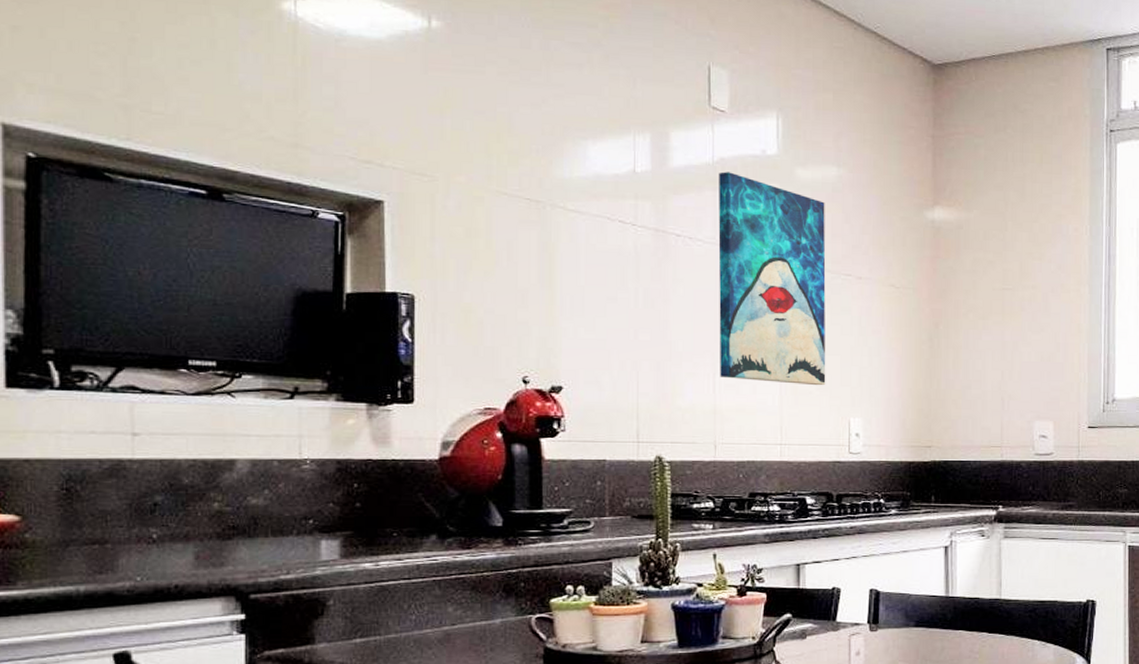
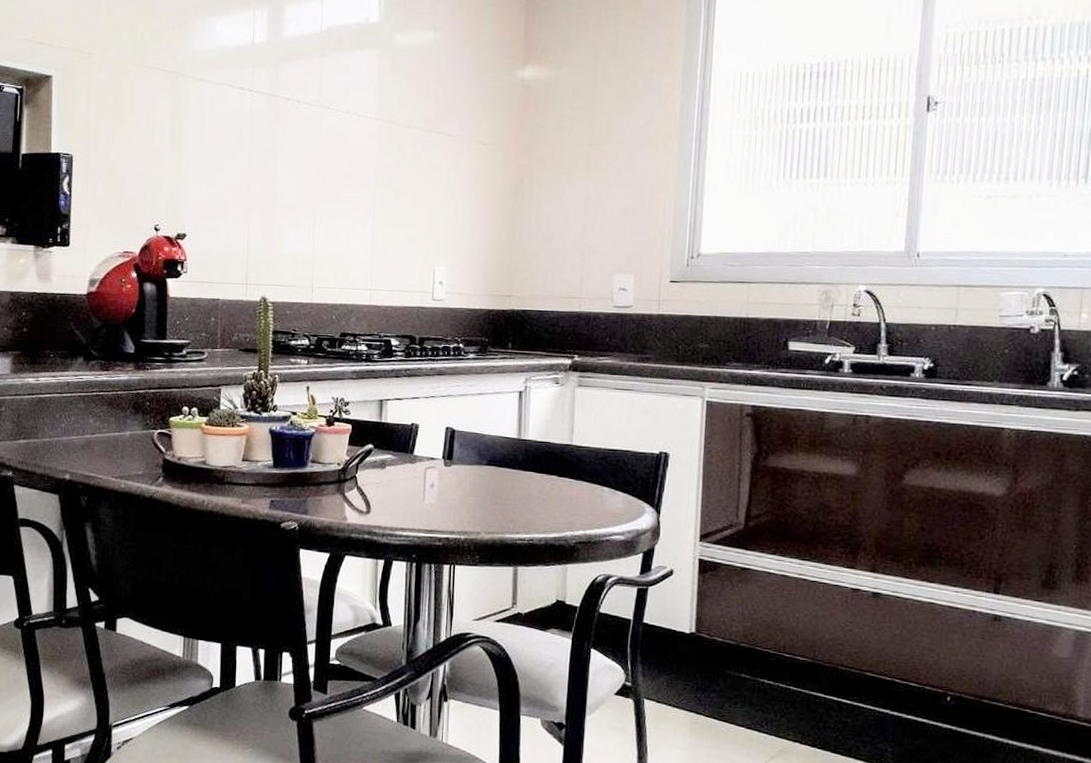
wall art: present [718,172,826,386] -> none [319,40,421,237]

